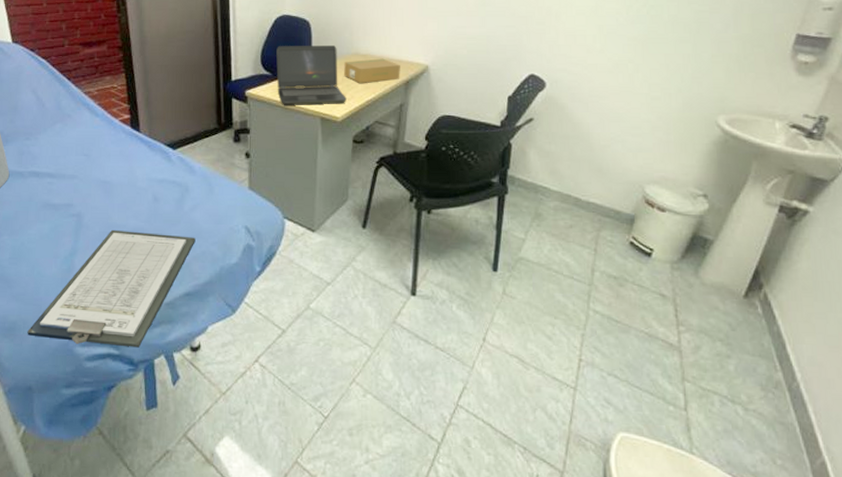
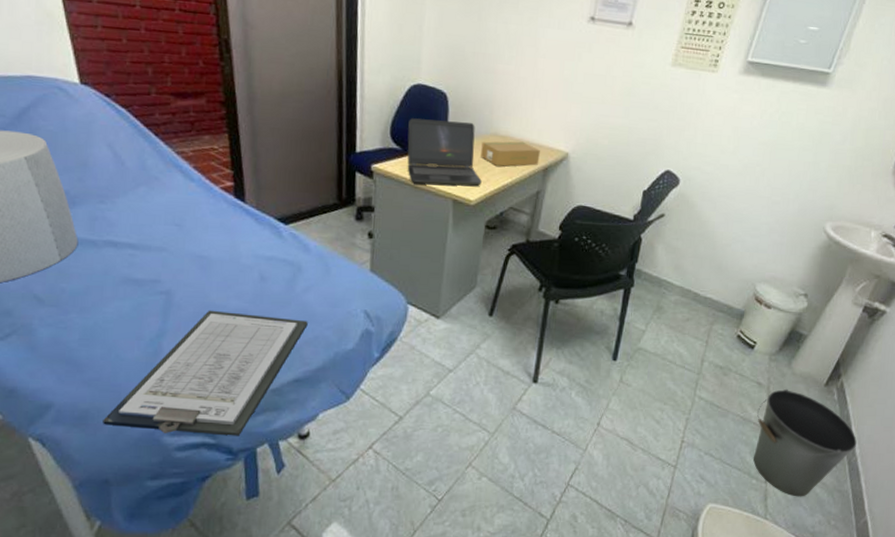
bucket: none [665,301,796,429] -> present [753,388,857,497]

